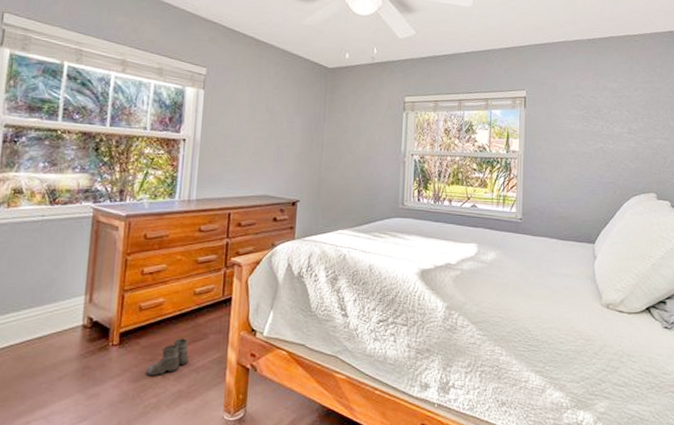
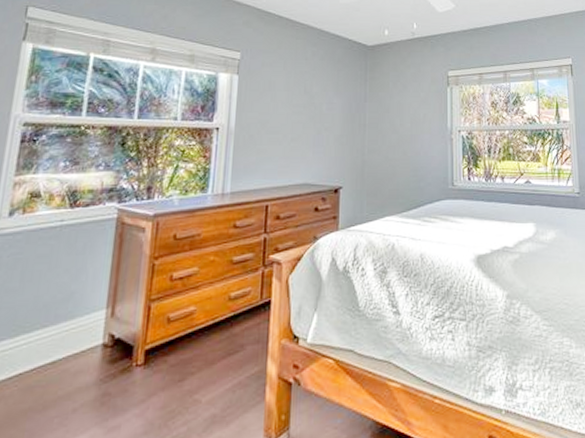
boots: present [146,337,190,378] -> none [175,350,224,401]

